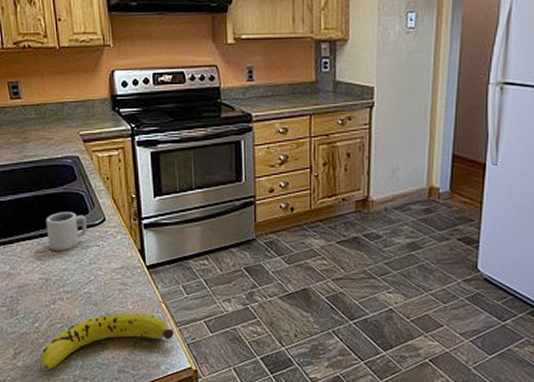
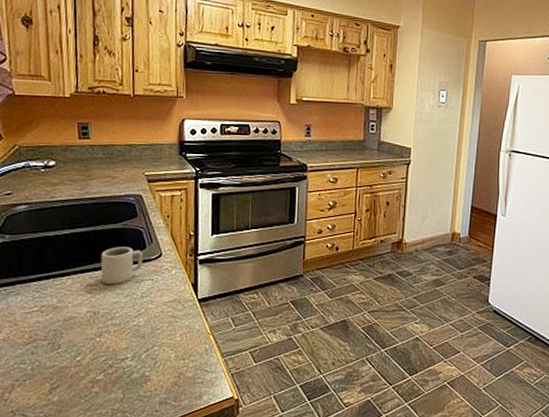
fruit: present [40,312,174,370] -> none [77,344,219,405]

